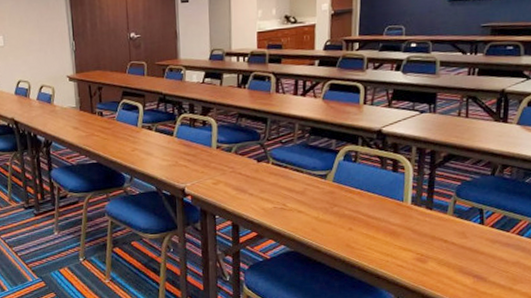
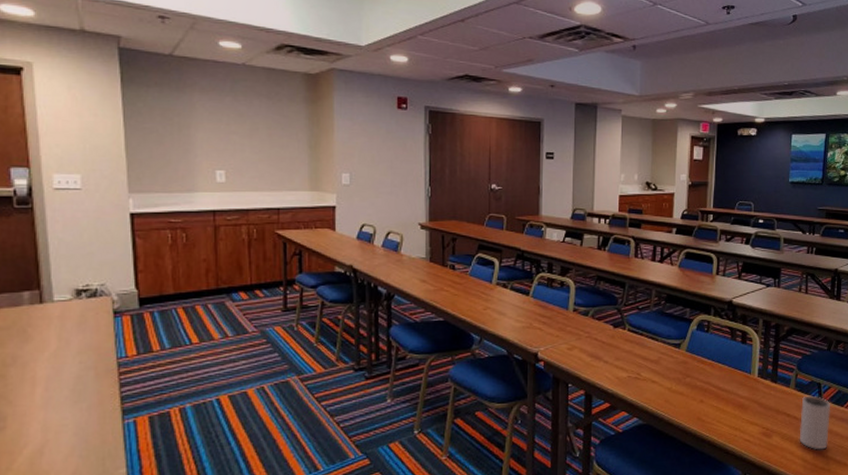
mug: none [457,222,495,275] -> present [799,396,831,450]

